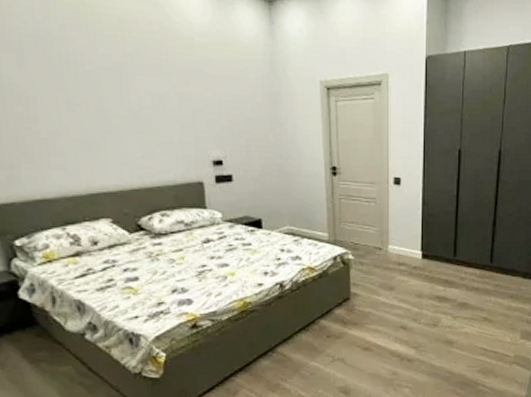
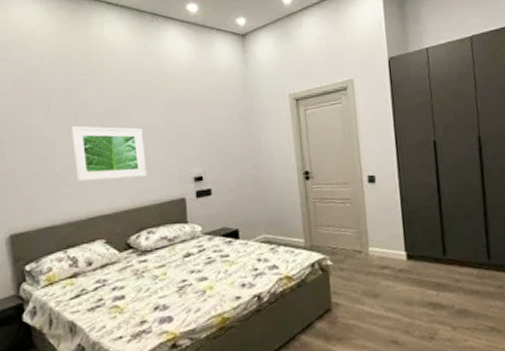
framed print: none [57,83,157,154] -> present [72,126,146,182]

